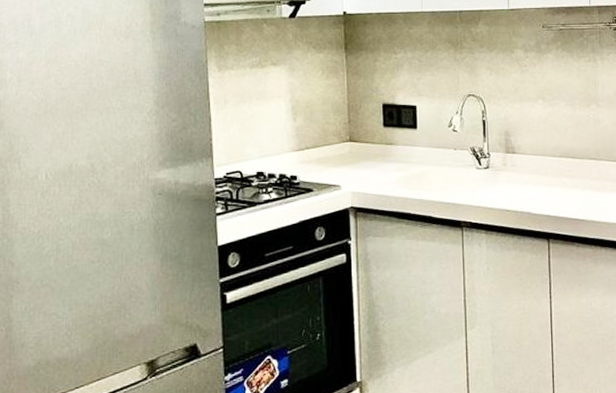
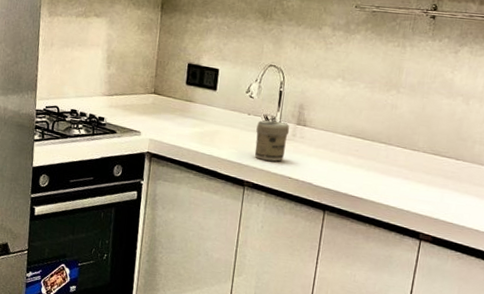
jar: none [465,152,499,196] -> present [254,120,289,162]

